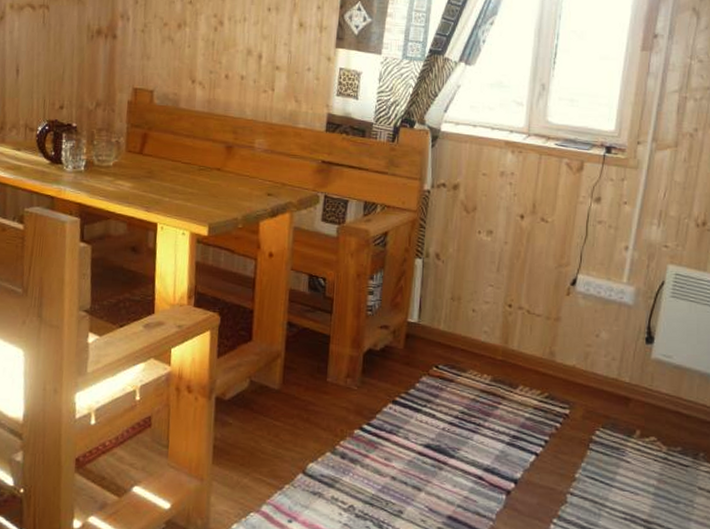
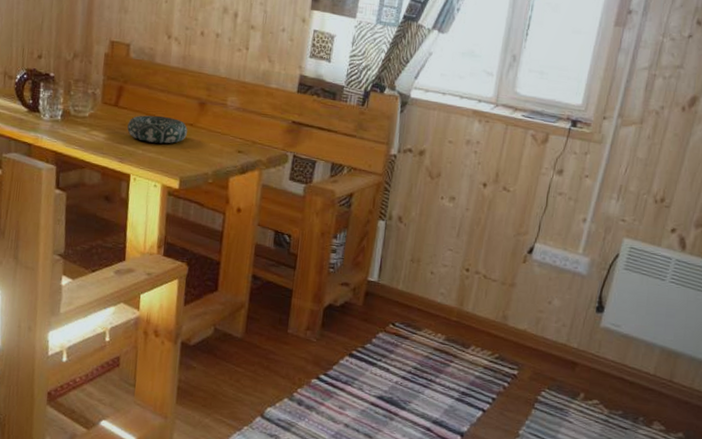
decorative bowl: none [153,161,215,190] -> present [127,115,188,144]

